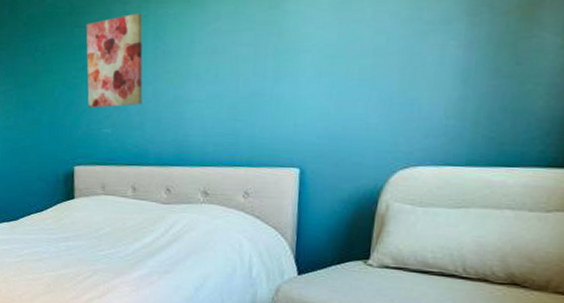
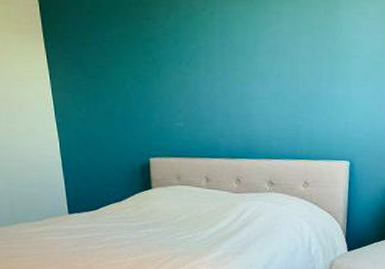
wall art: present [86,13,143,108] -> none [153,8,212,102]

